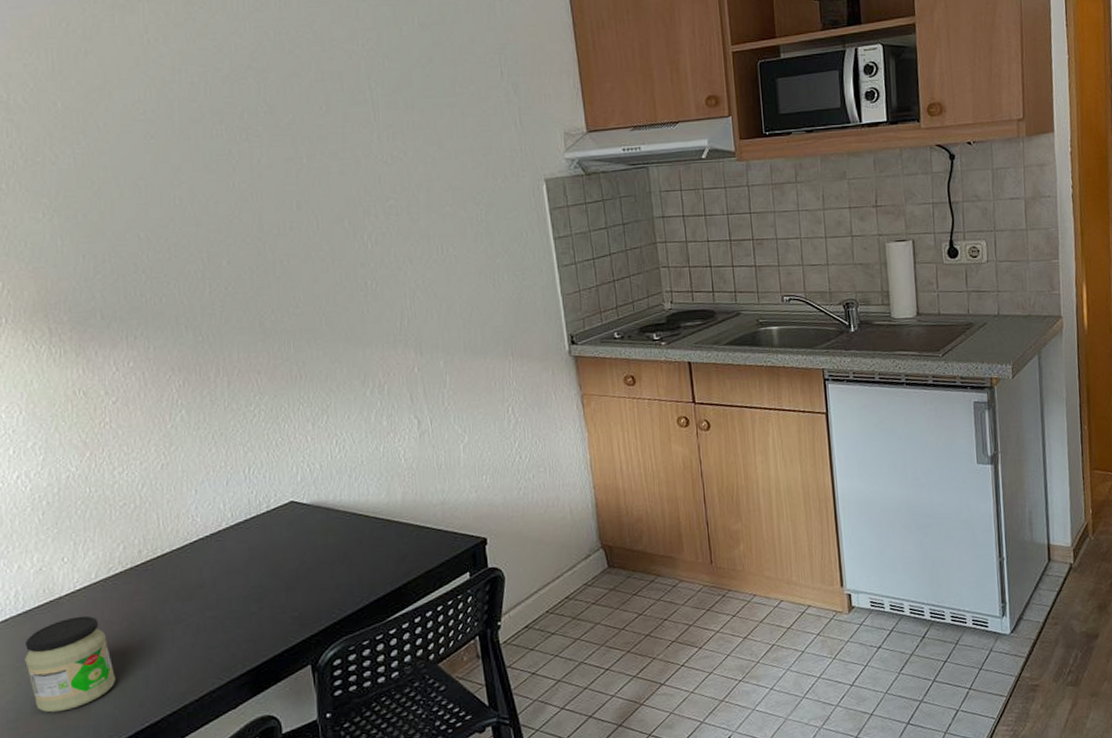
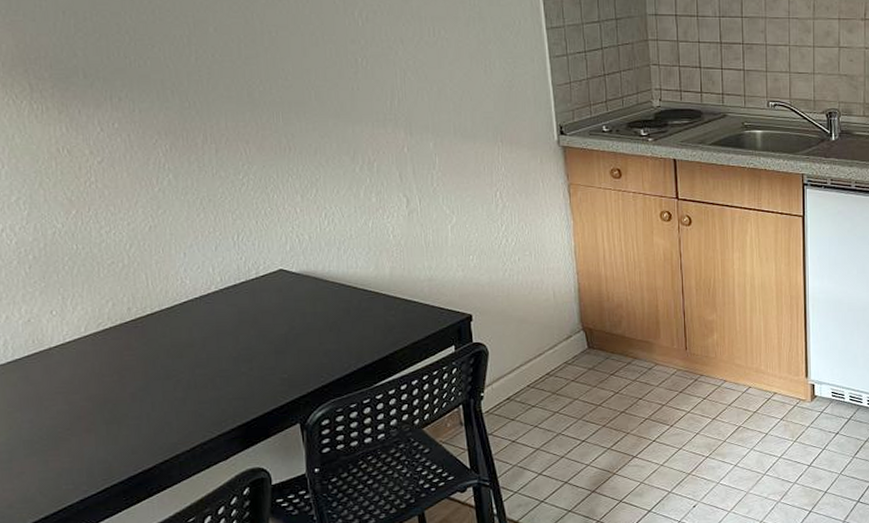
jar: present [25,615,117,713] -> none [16,367,109,456]

